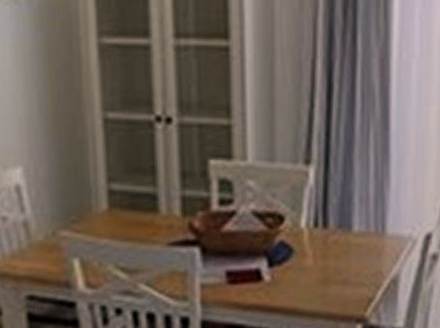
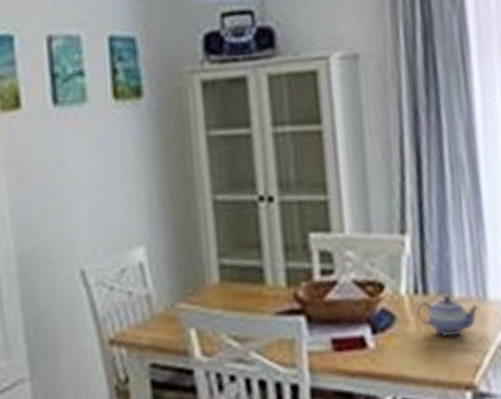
teapot: none [314,230,377,271] -> present [415,296,480,337]

